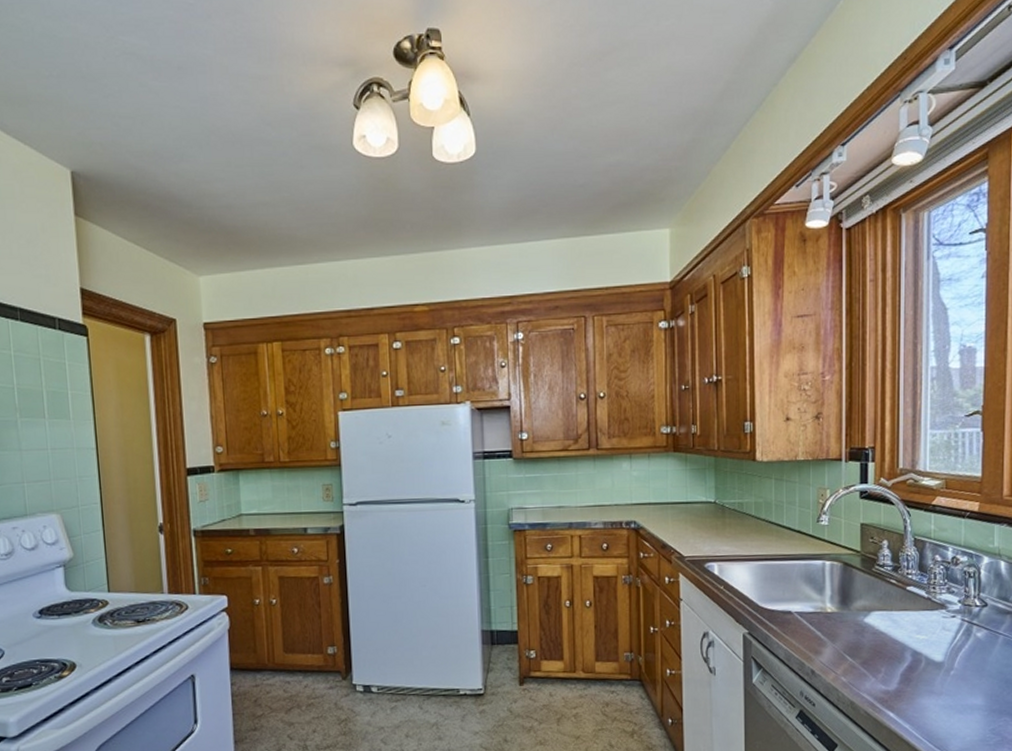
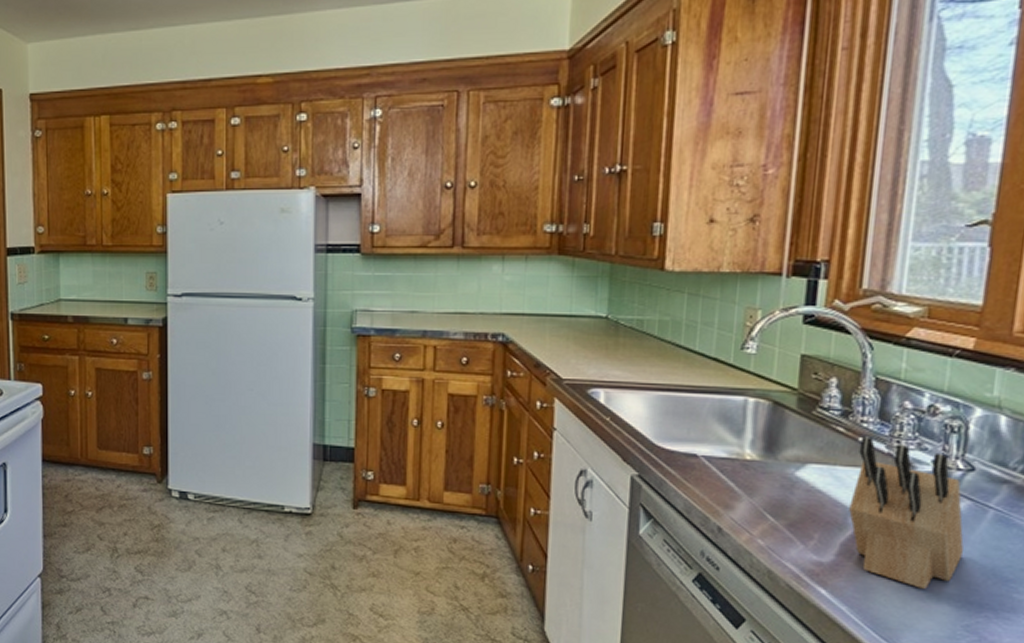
knife block: none [904,585,985,704] -> present [849,436,964,589]

